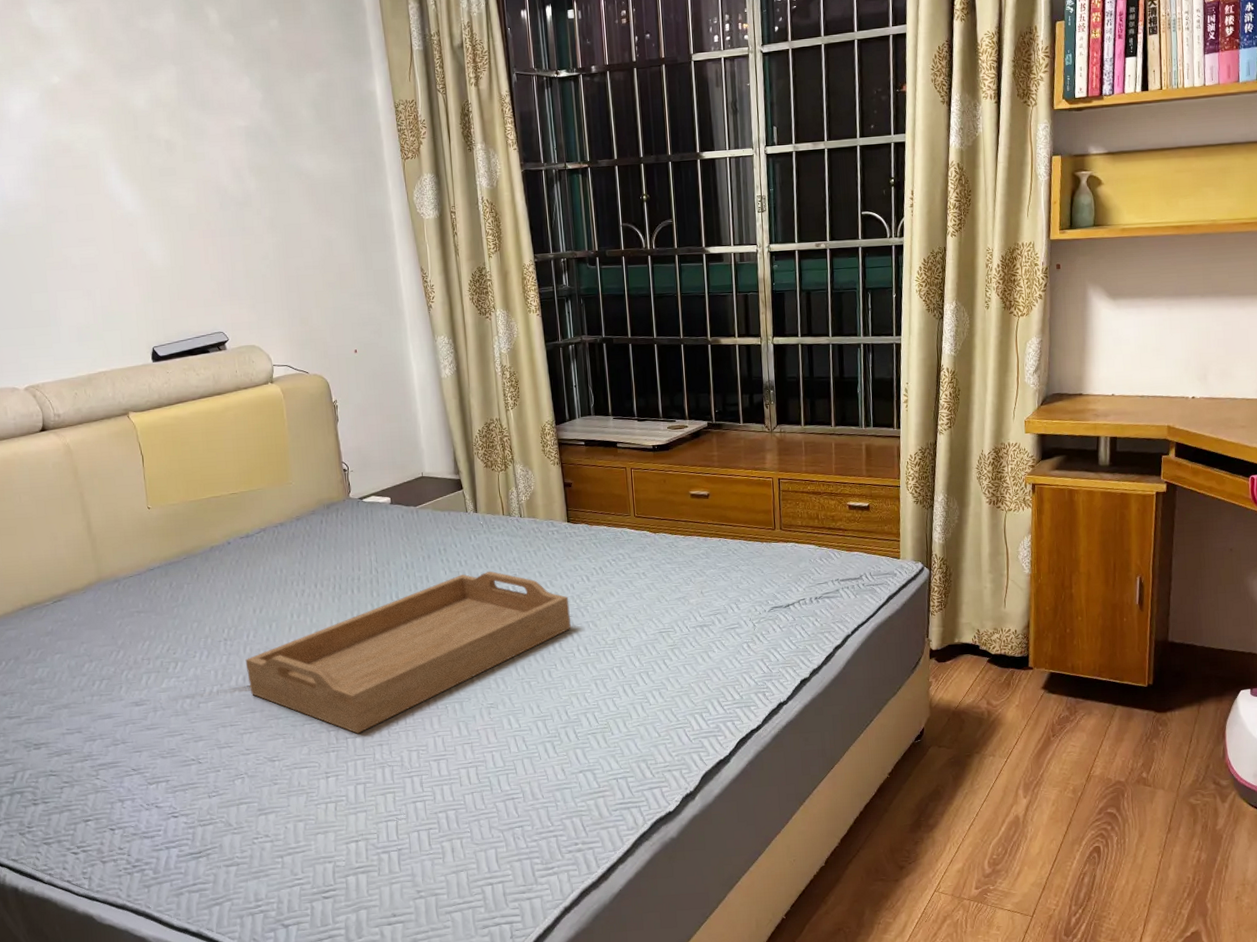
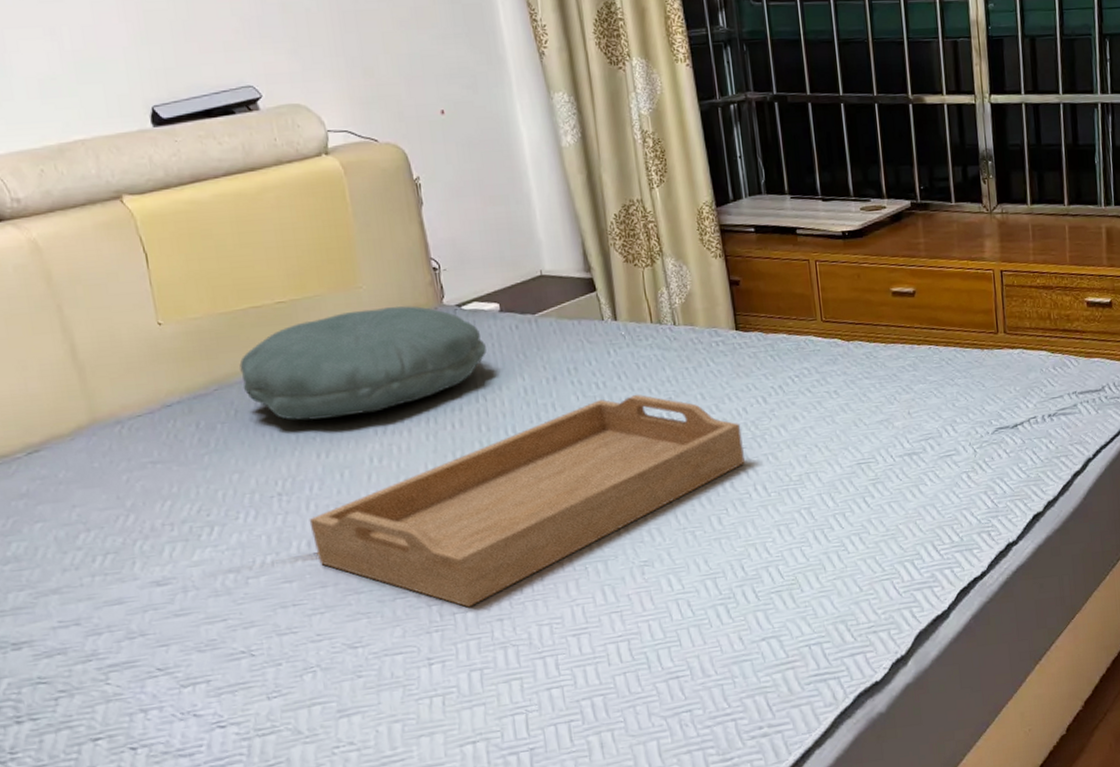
pillow: none [202,498,379,584] -> present [239,305,487,421]

